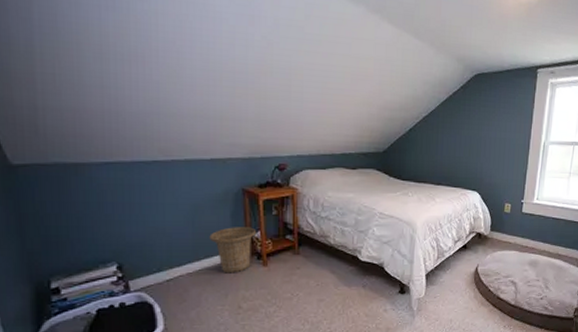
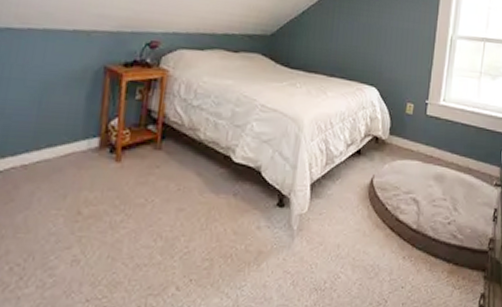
basket: present [209,227,256,273] -> none [56,111,113,169]

